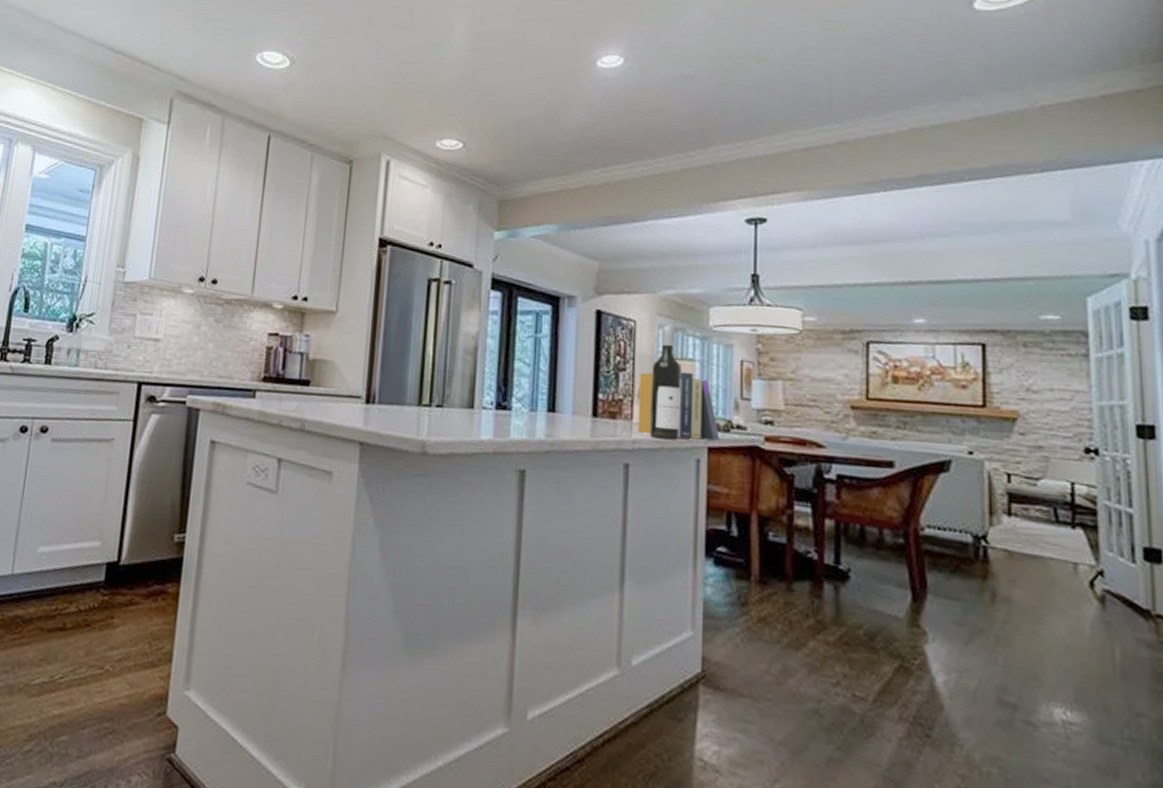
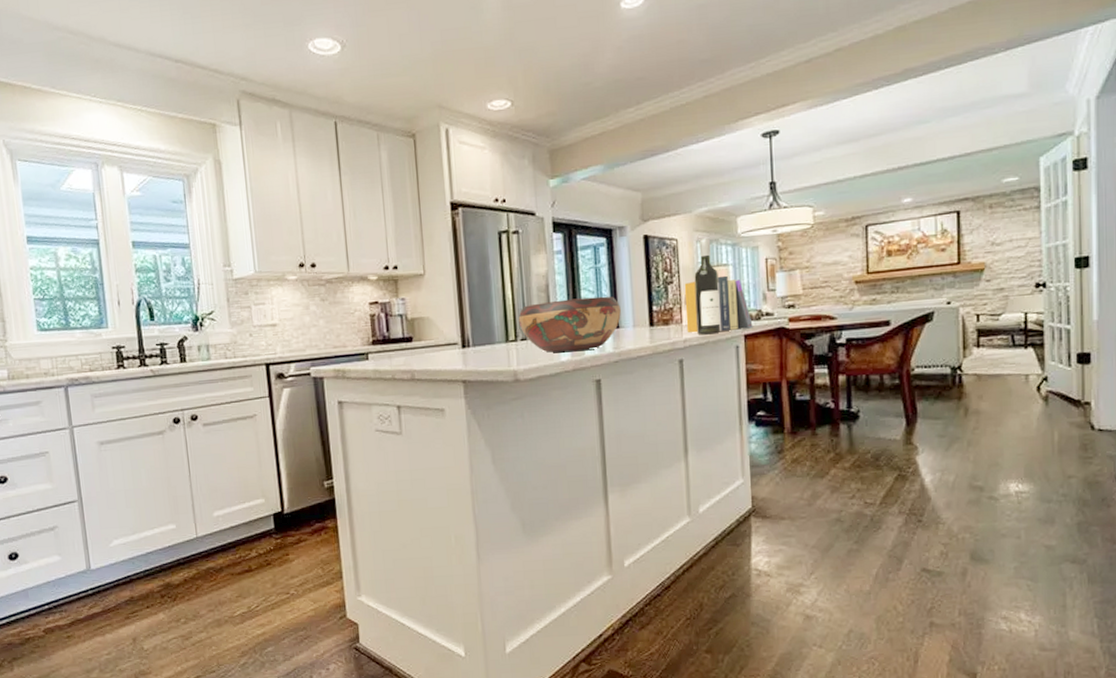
decorative bowl: none [436,366,560,433] -> present [518,296,621,353]

